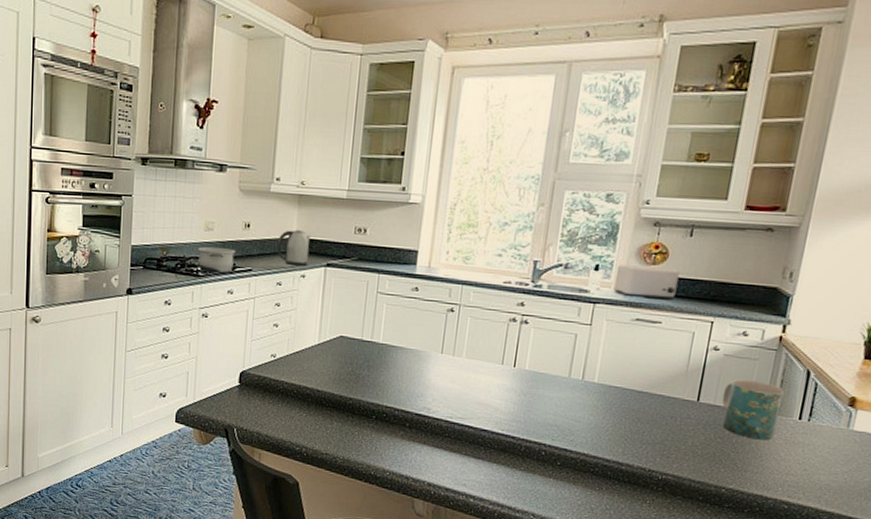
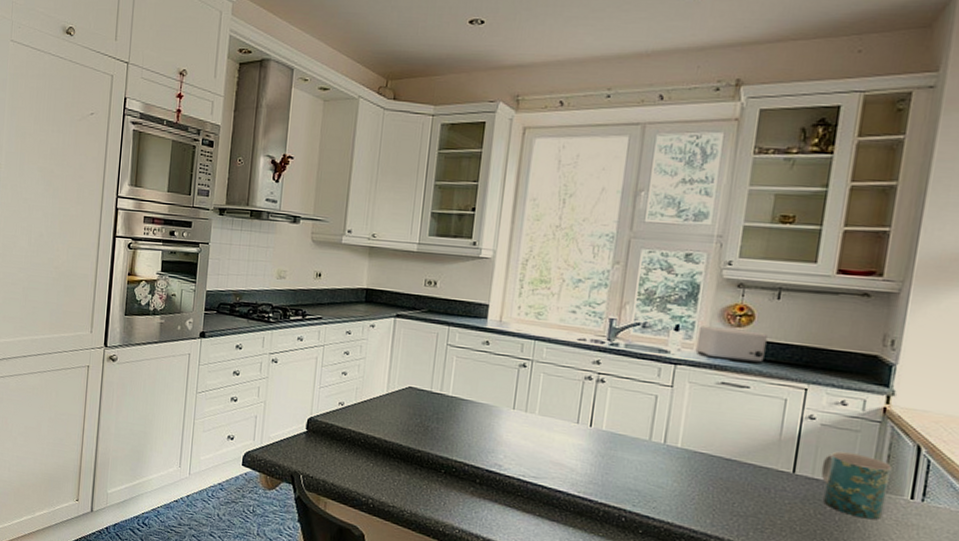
cooking pot: present [198,247,236,274] -> none [270,294,307,321]
kettle: present [277,229,311,266] -> none [347,280,381,316]

